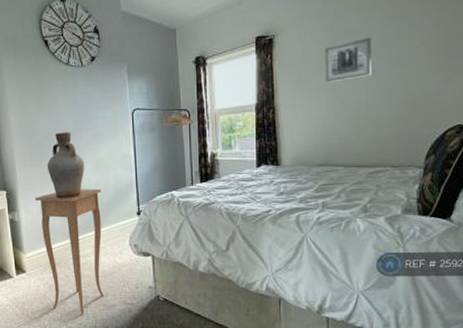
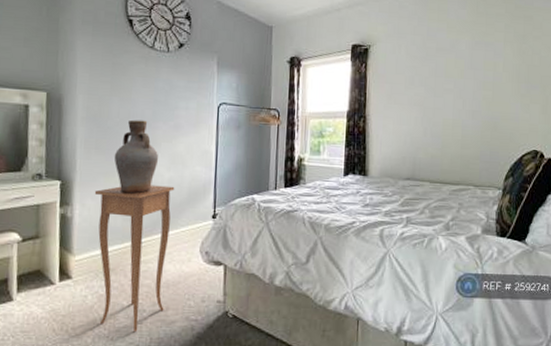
wall art: present [325,37,372,83] -> none [415,59,460,98]

